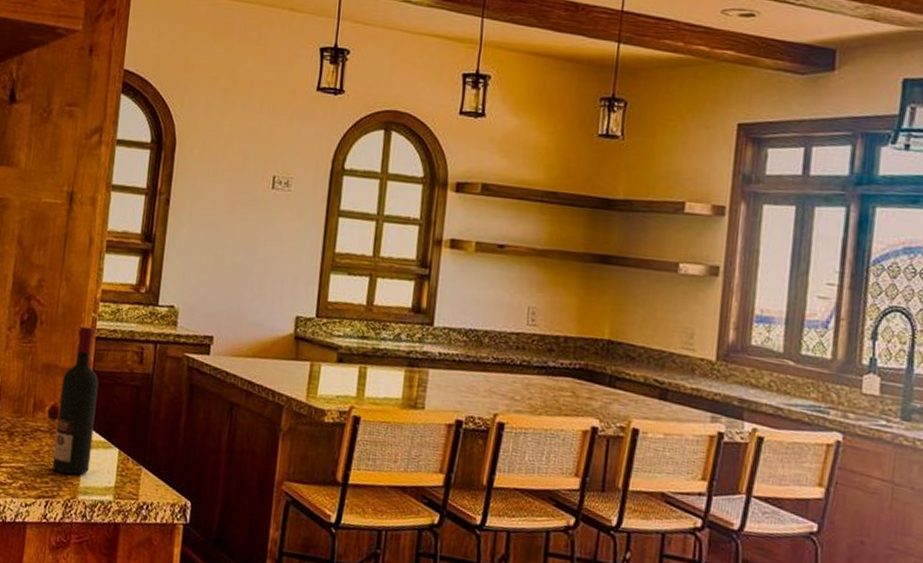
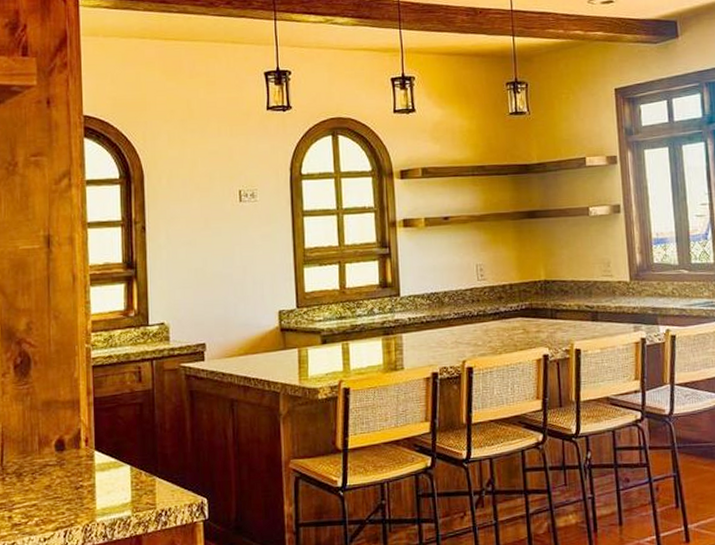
wine bottle: present [52,326,99,475] -> none [64,358,104,501]

